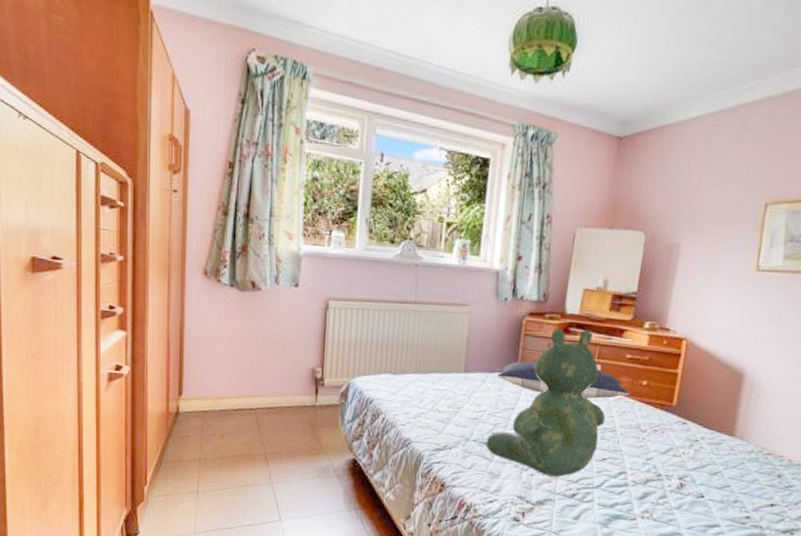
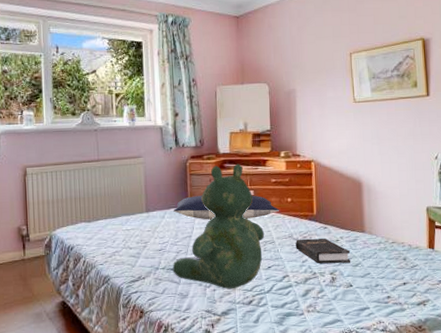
hardback book: none [642,431,711,470] -> present [295,237,351,264]

